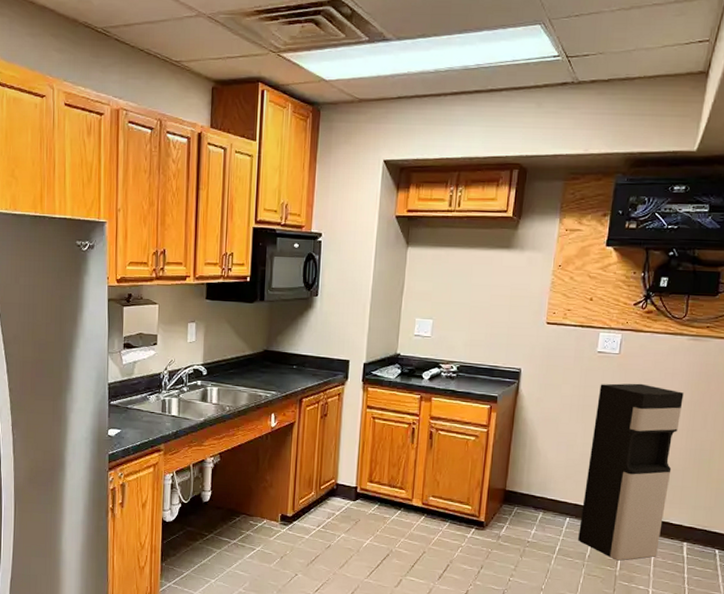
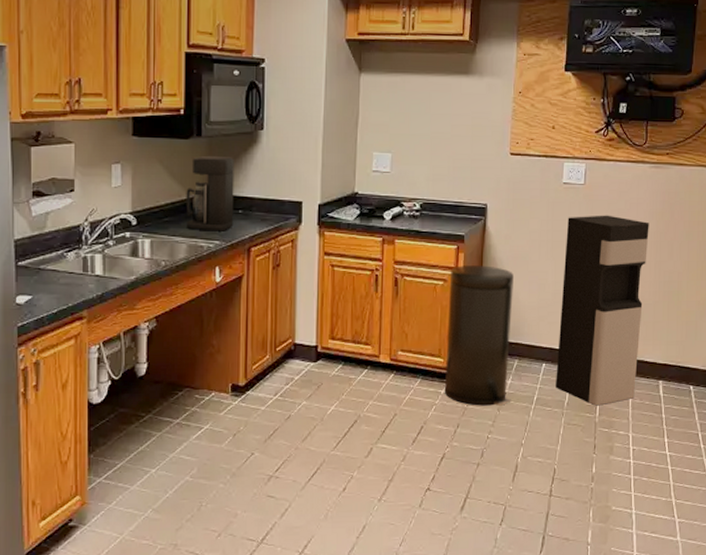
coffee maker: none [248,317,291,384] -> present [186,155,234,232]
pedal bin: none [470,424,543,553] -> present [444,265,514,406]

